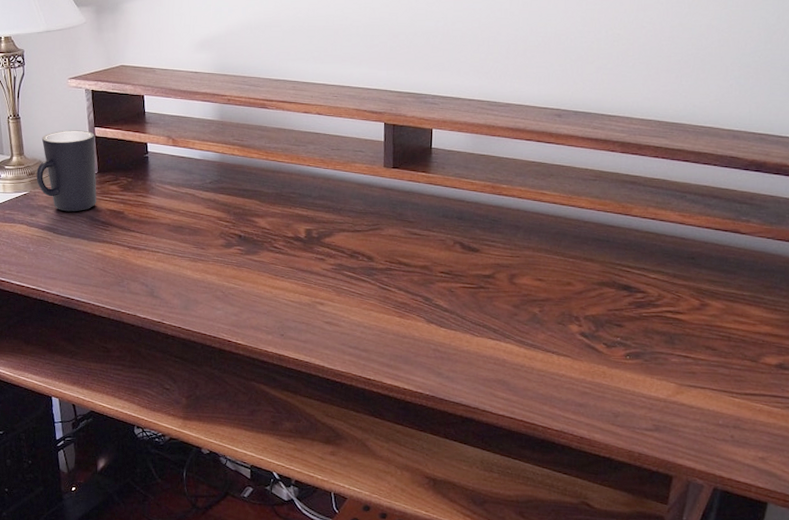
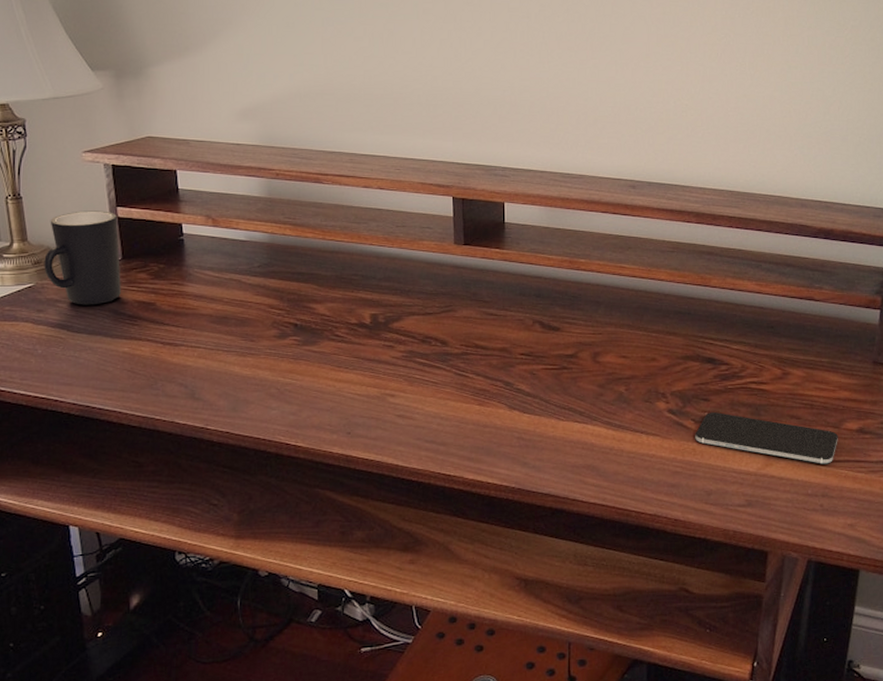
smartphone: none [606,338,755,397] -> present [695,412,838,464]

